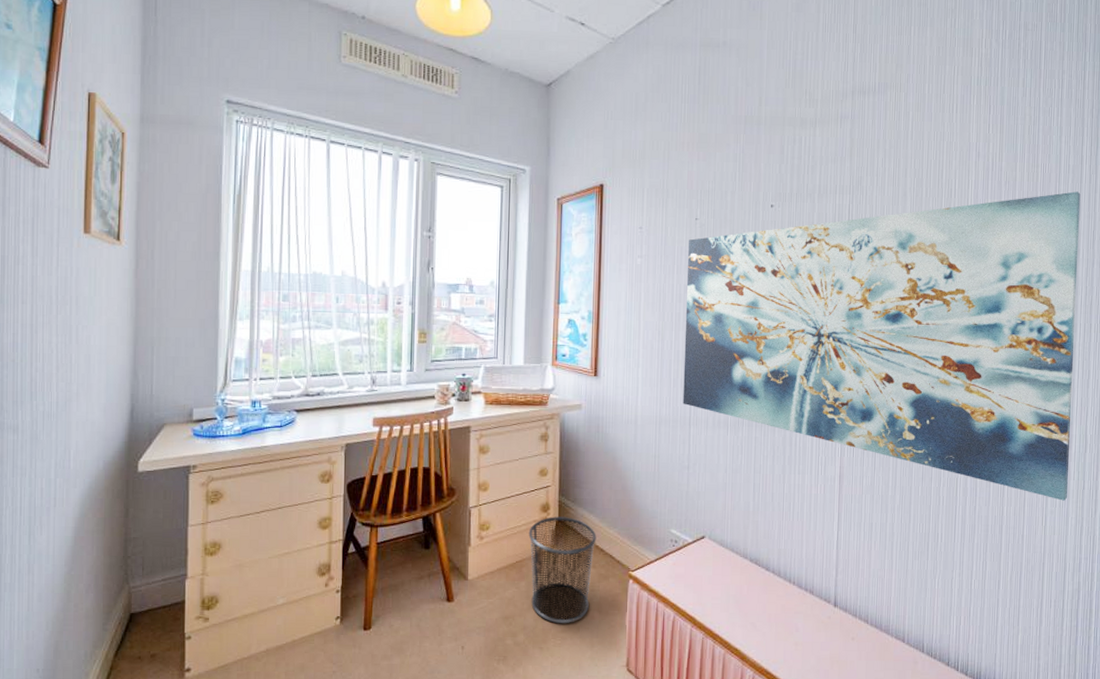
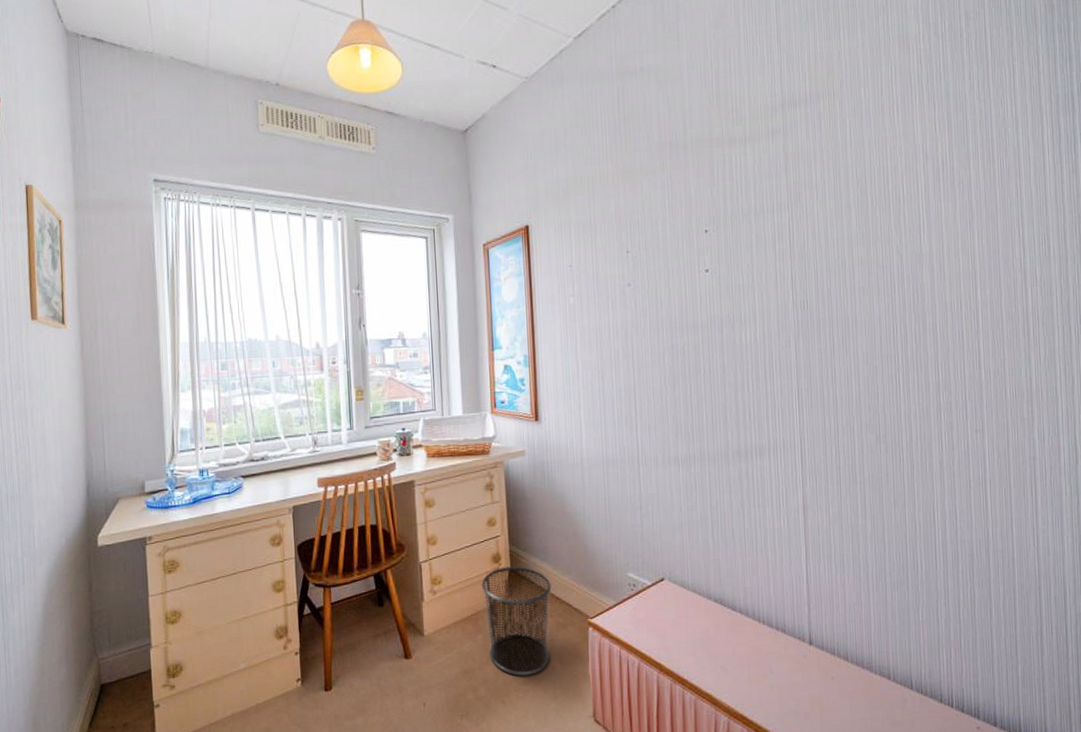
wall art: present [683,191,1081,501] -> none [622,185,1061,519]

